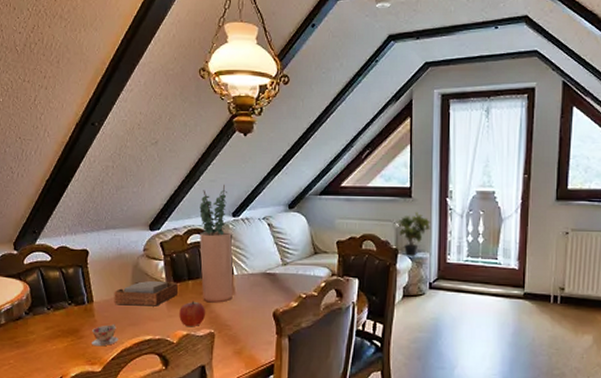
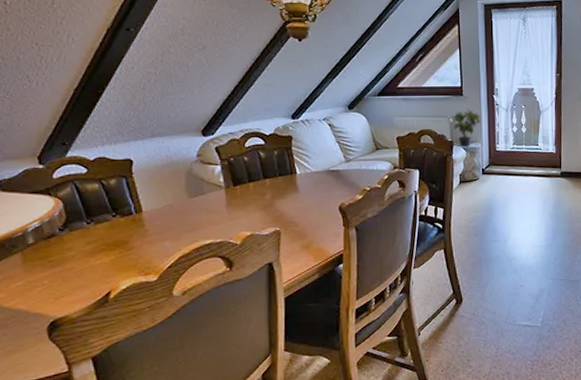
teacup: present [91,323,119,347] -> none [142,231,175,256]
napkin holder: present [114,280,179,306] -> none [166,185,239,213]
fruit: present [179,301,206,327] -> none [241,202,270,228]
vase: present [199,184,233,303] -> none [256,88,297,203]

